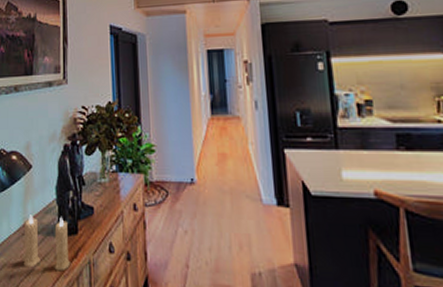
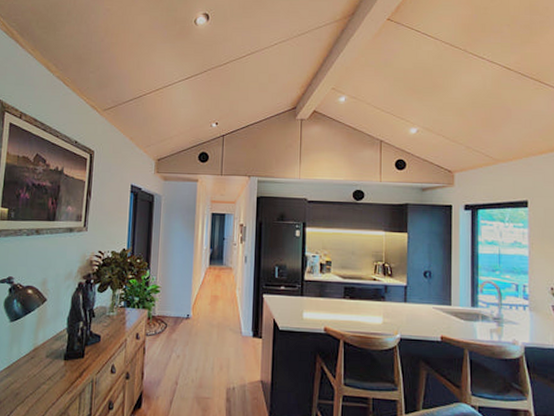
candle: present [24,215,71,272] -> none [31,341,75,389]

